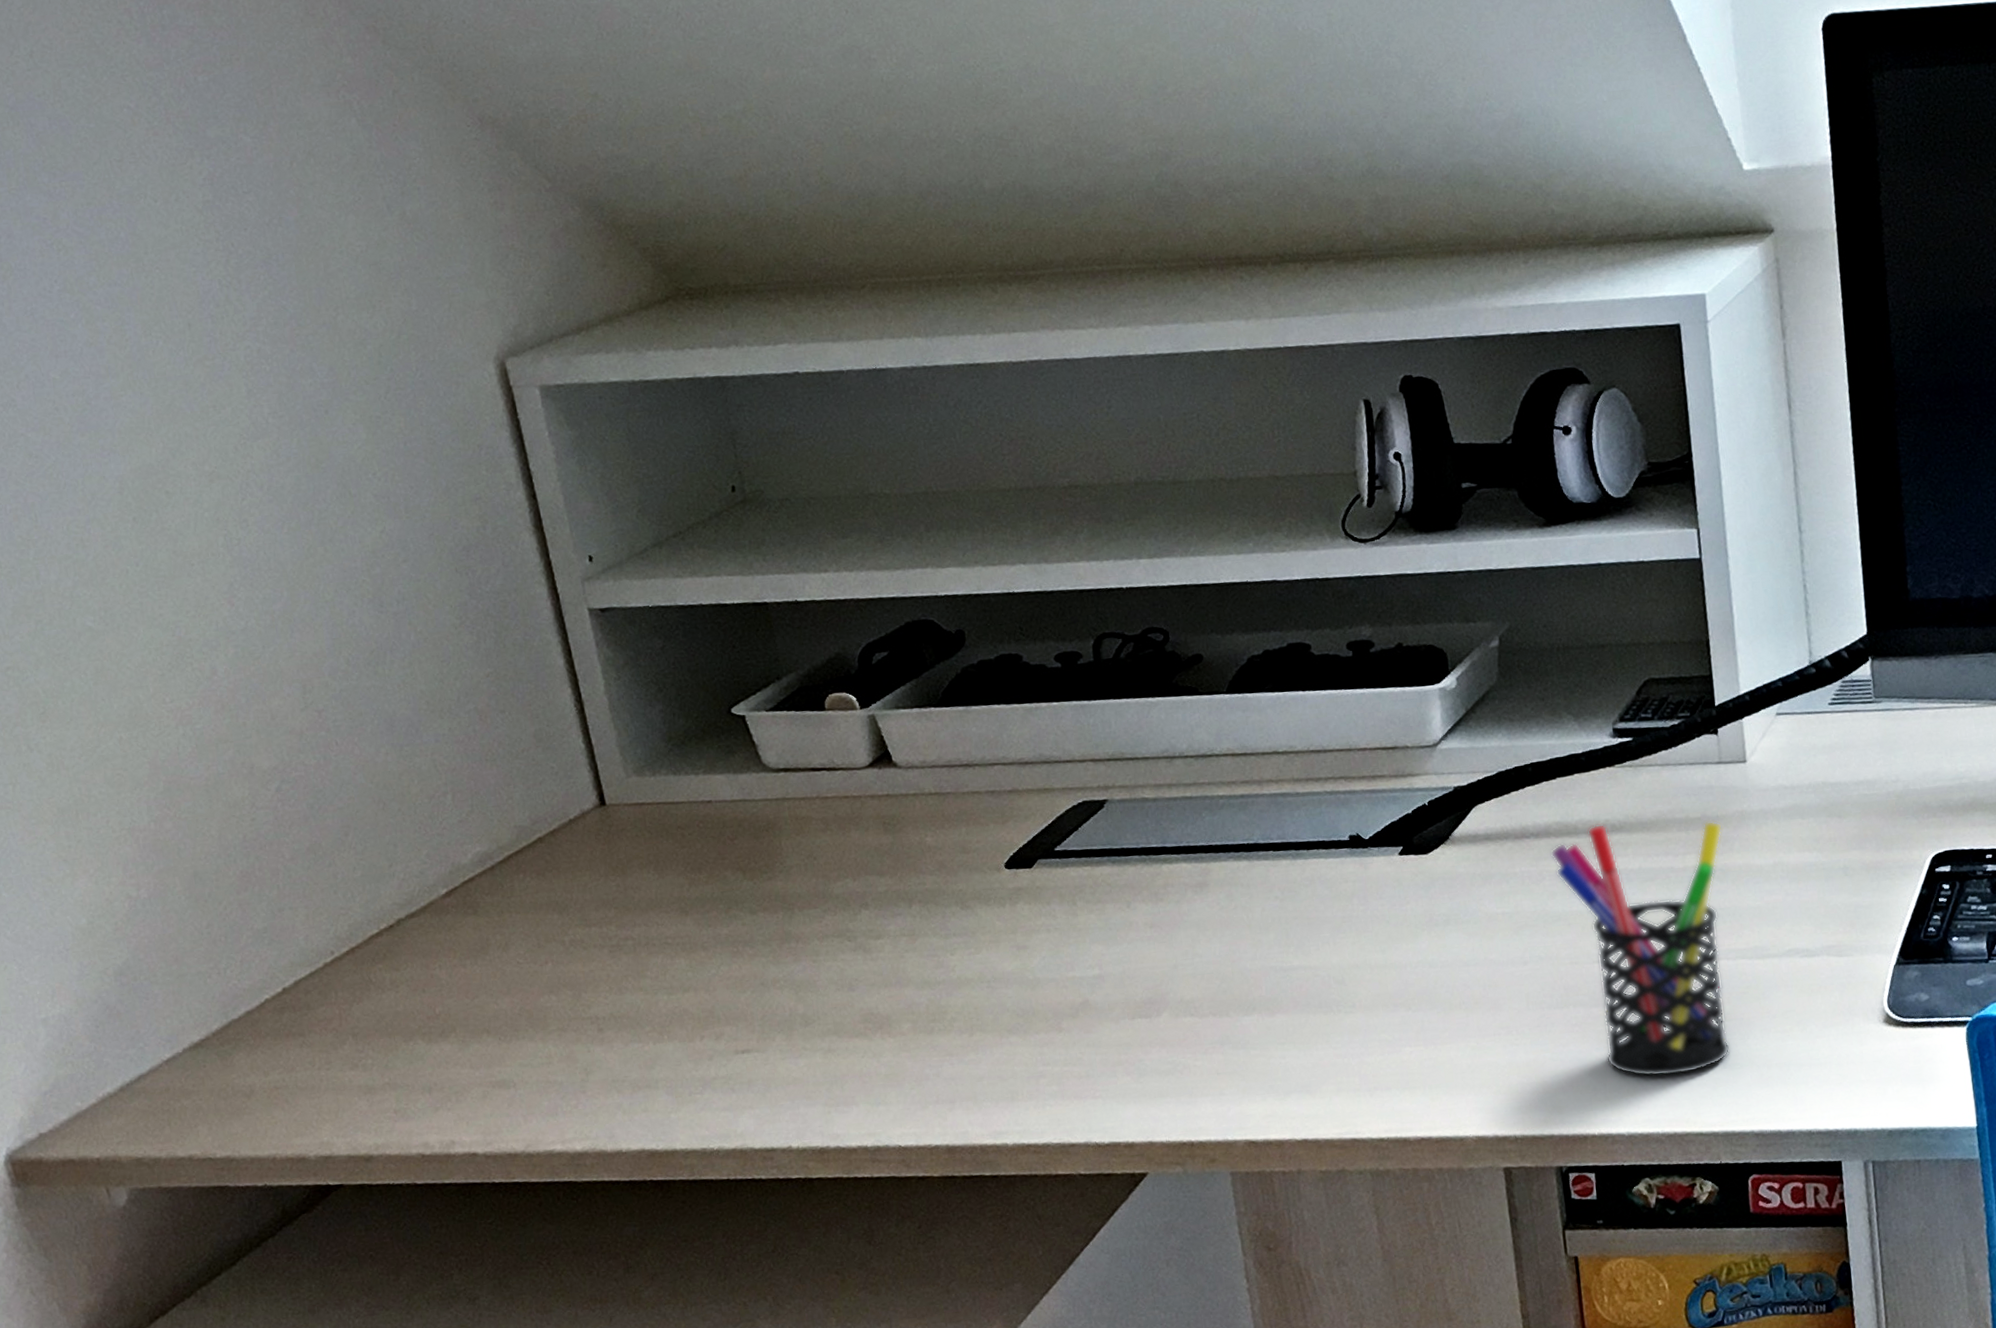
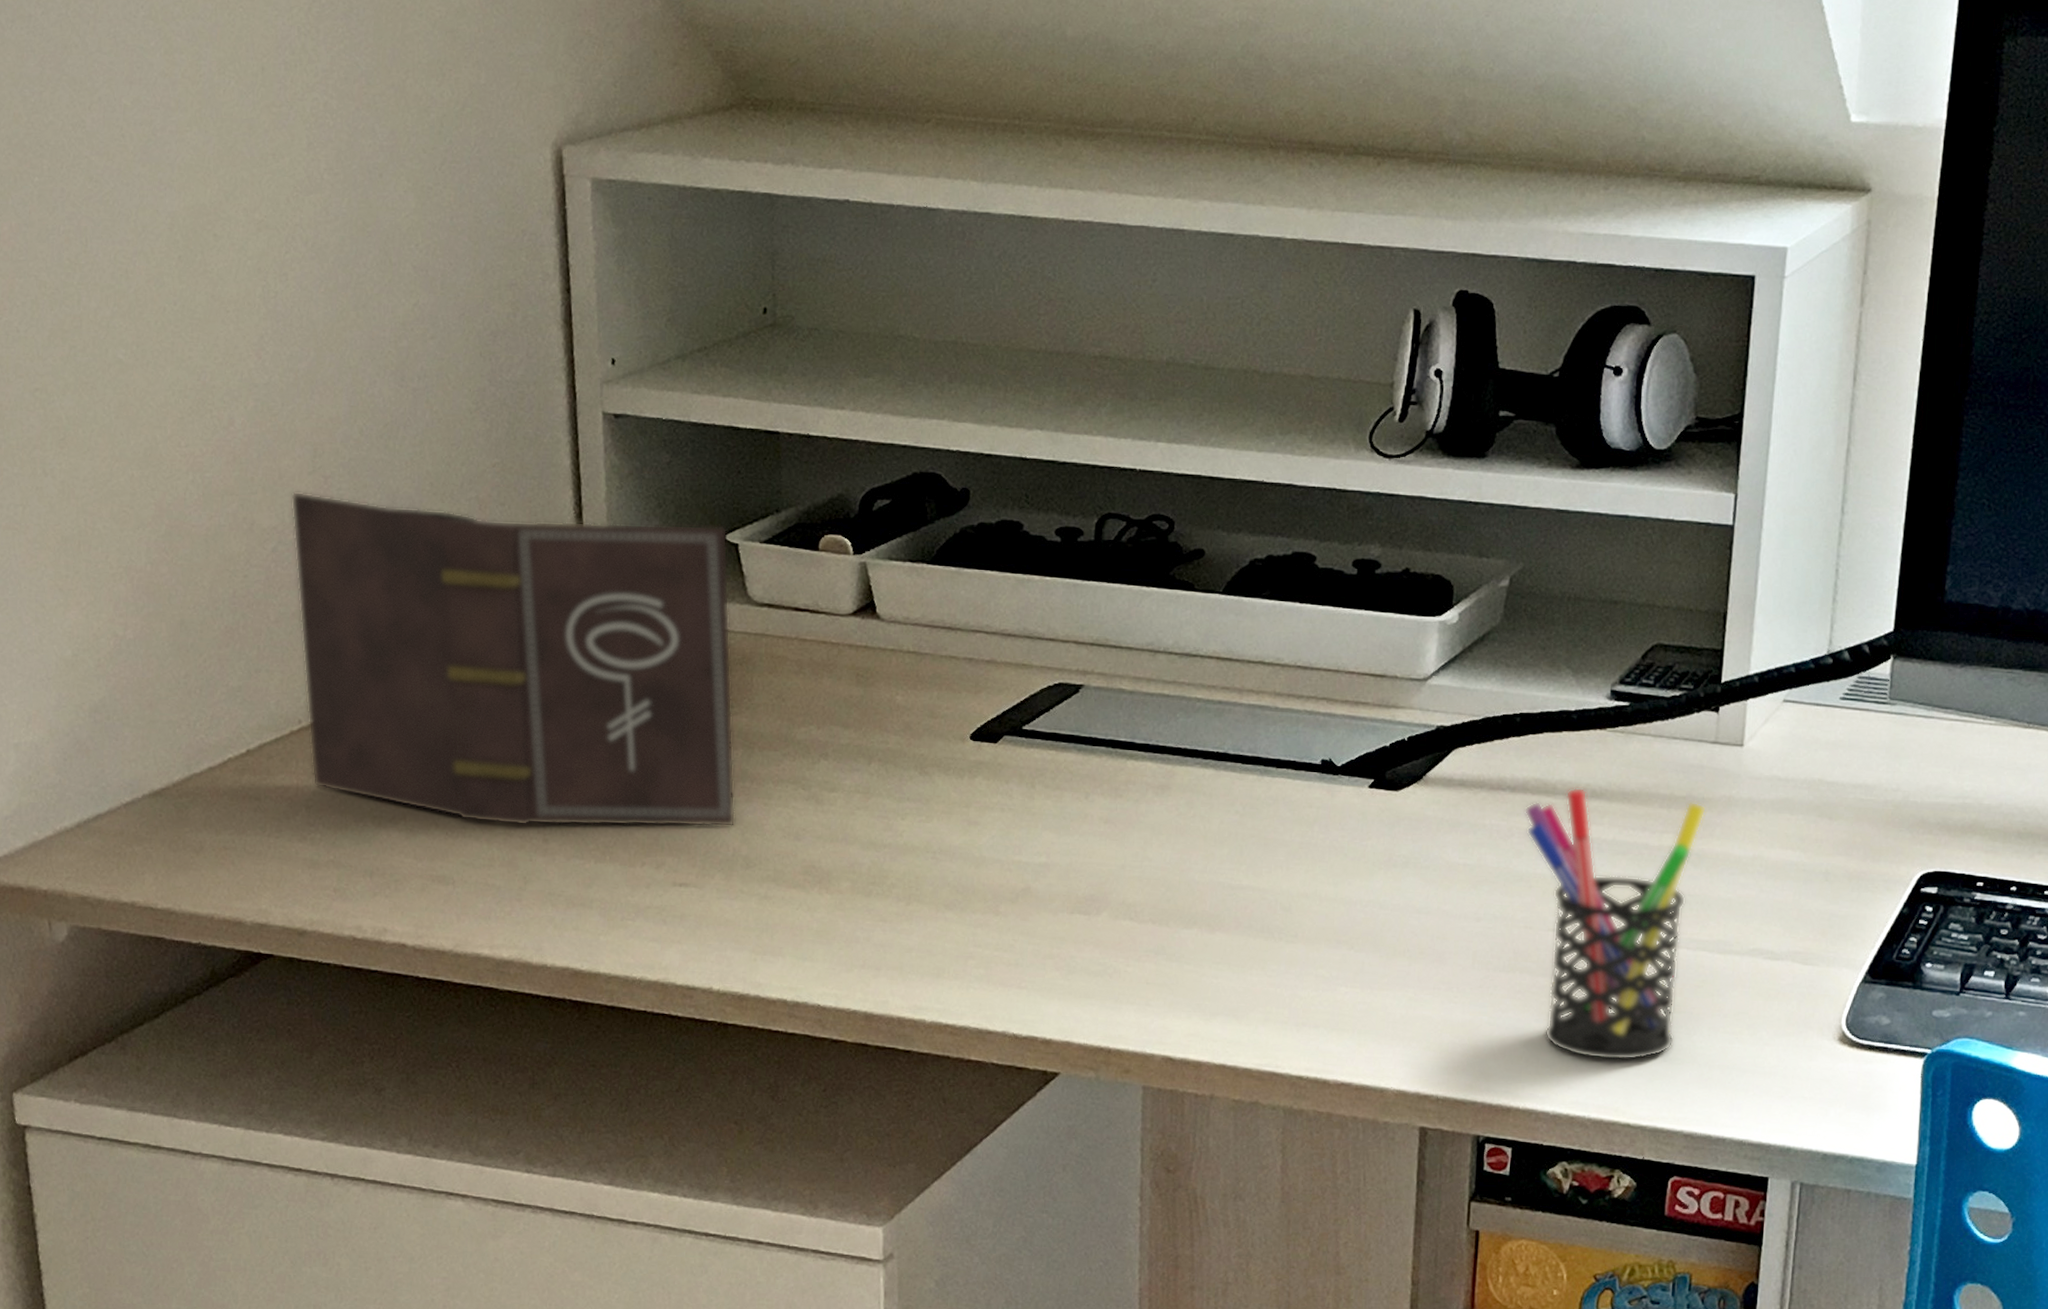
book: none [287,701,788,1023] -> present [291,491,736,827]

